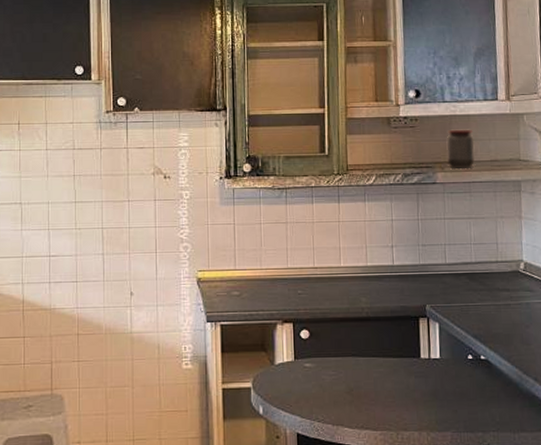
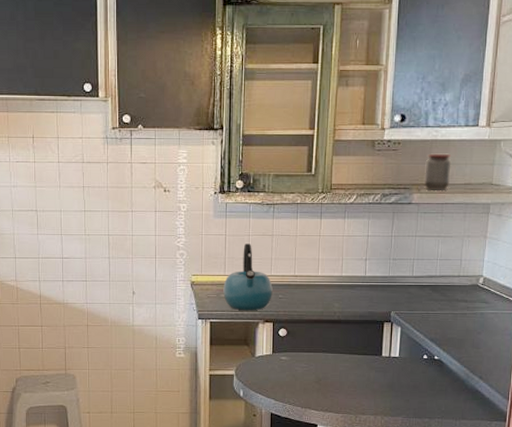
kettle: none [234,233,290,309] -> present [223,244,273,310]

